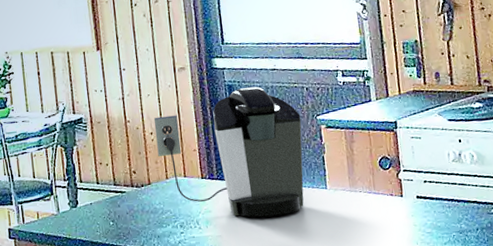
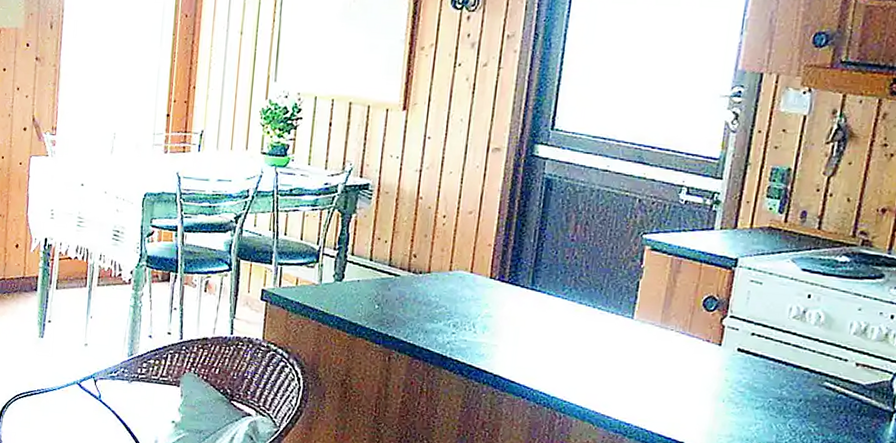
coffee maker: present [153,86,304,217] -> none [446,185,624,338]

